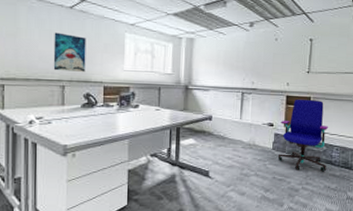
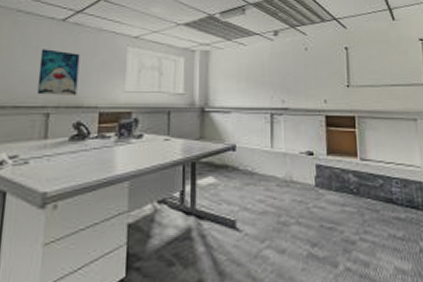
office chair: present [277,99,329,172] -> none [322,119,387,214]

